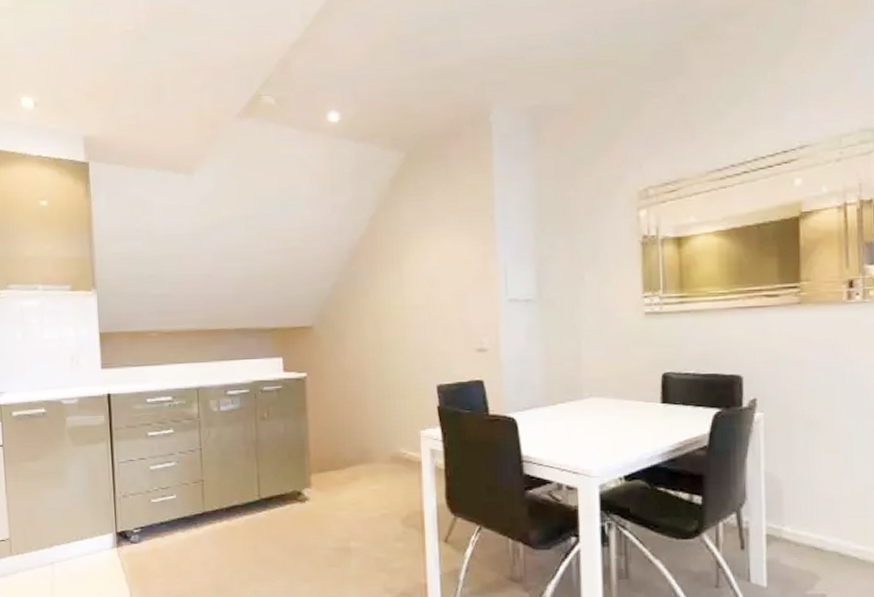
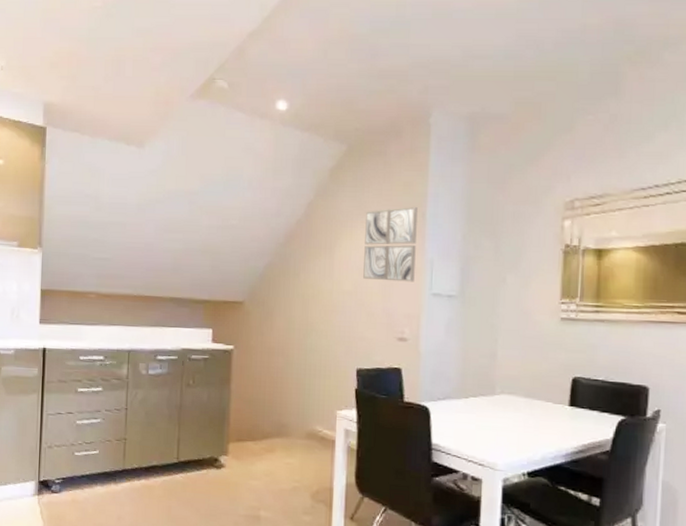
wall art: none [432,210,489,291] -> present [363,206,418,282]

